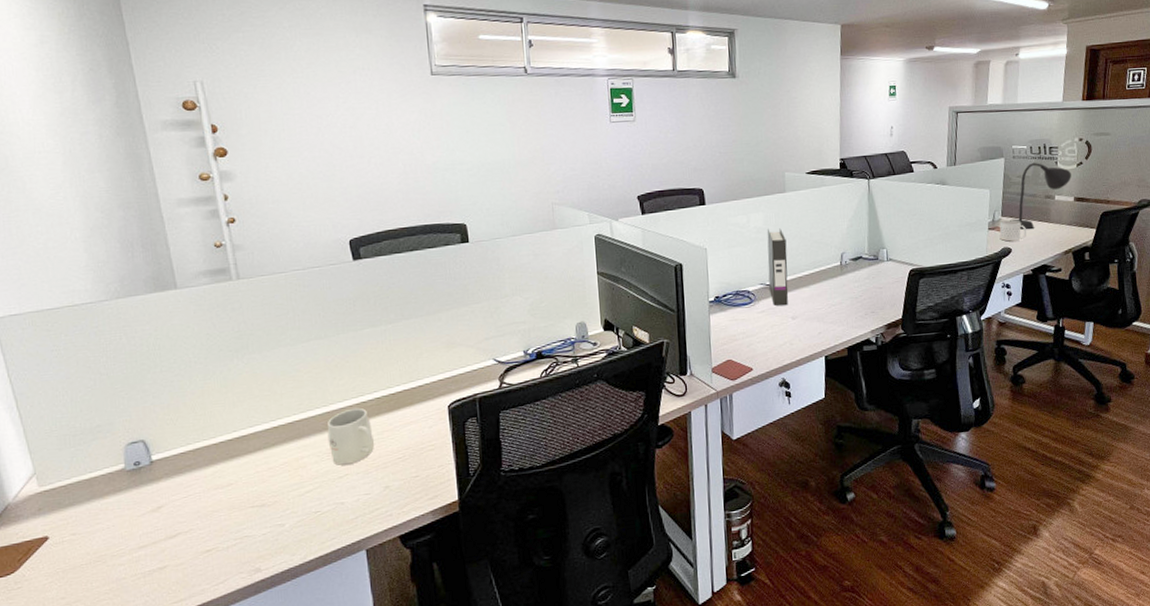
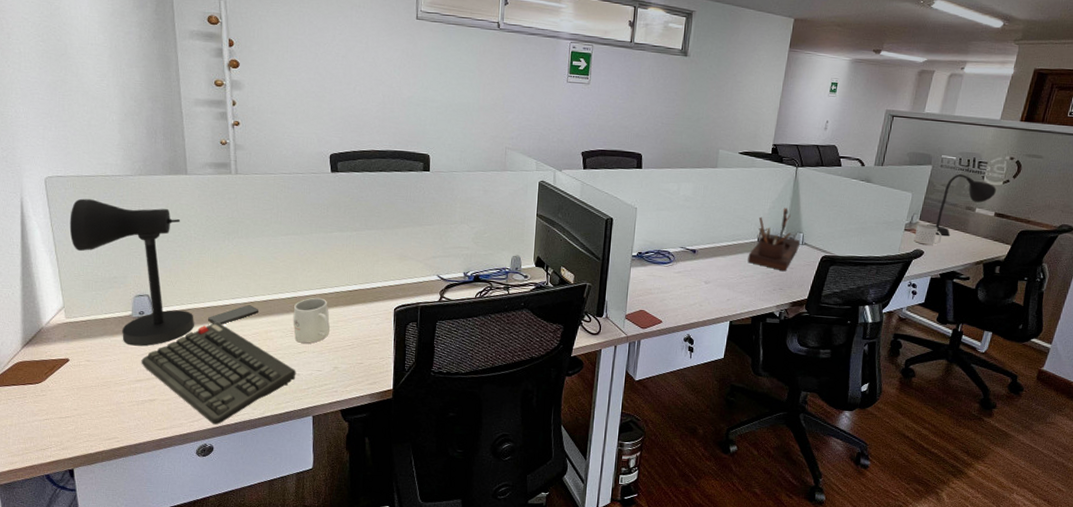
desk lamp: none [31,333,206,506] -> present [69,198,194,346]
computer keyboard: none [143,458,340,583] -> present [141,322,296,425]
phone: none [221,431,284,462] -> present [207,305,258,325]
binder: present [766,228,788,306] -> none [688,199,711,271]
desk organizer: none [833,224,885,292] -> present [747,208,800,271]

